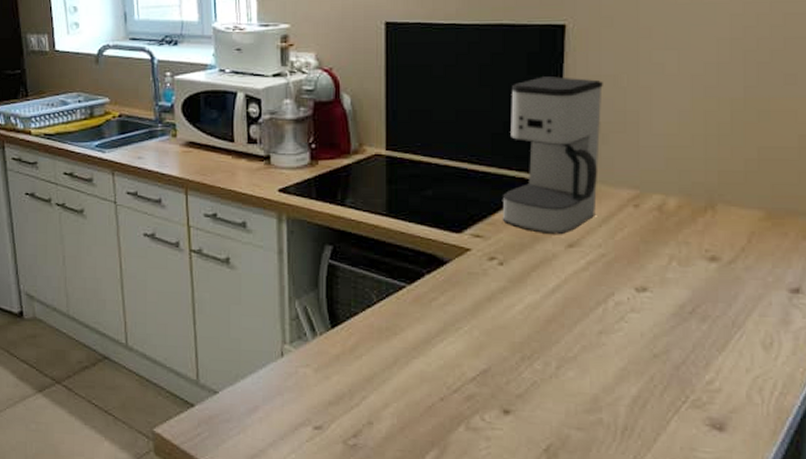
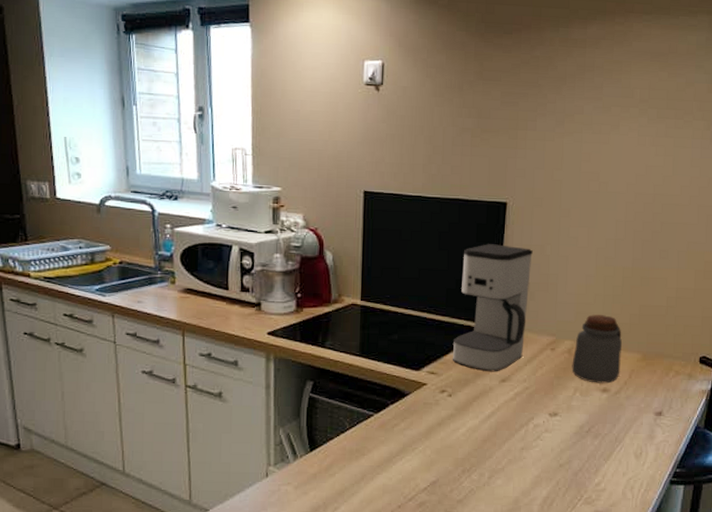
jar: none [664,161,736,250] -> present [571,315,623,384]

